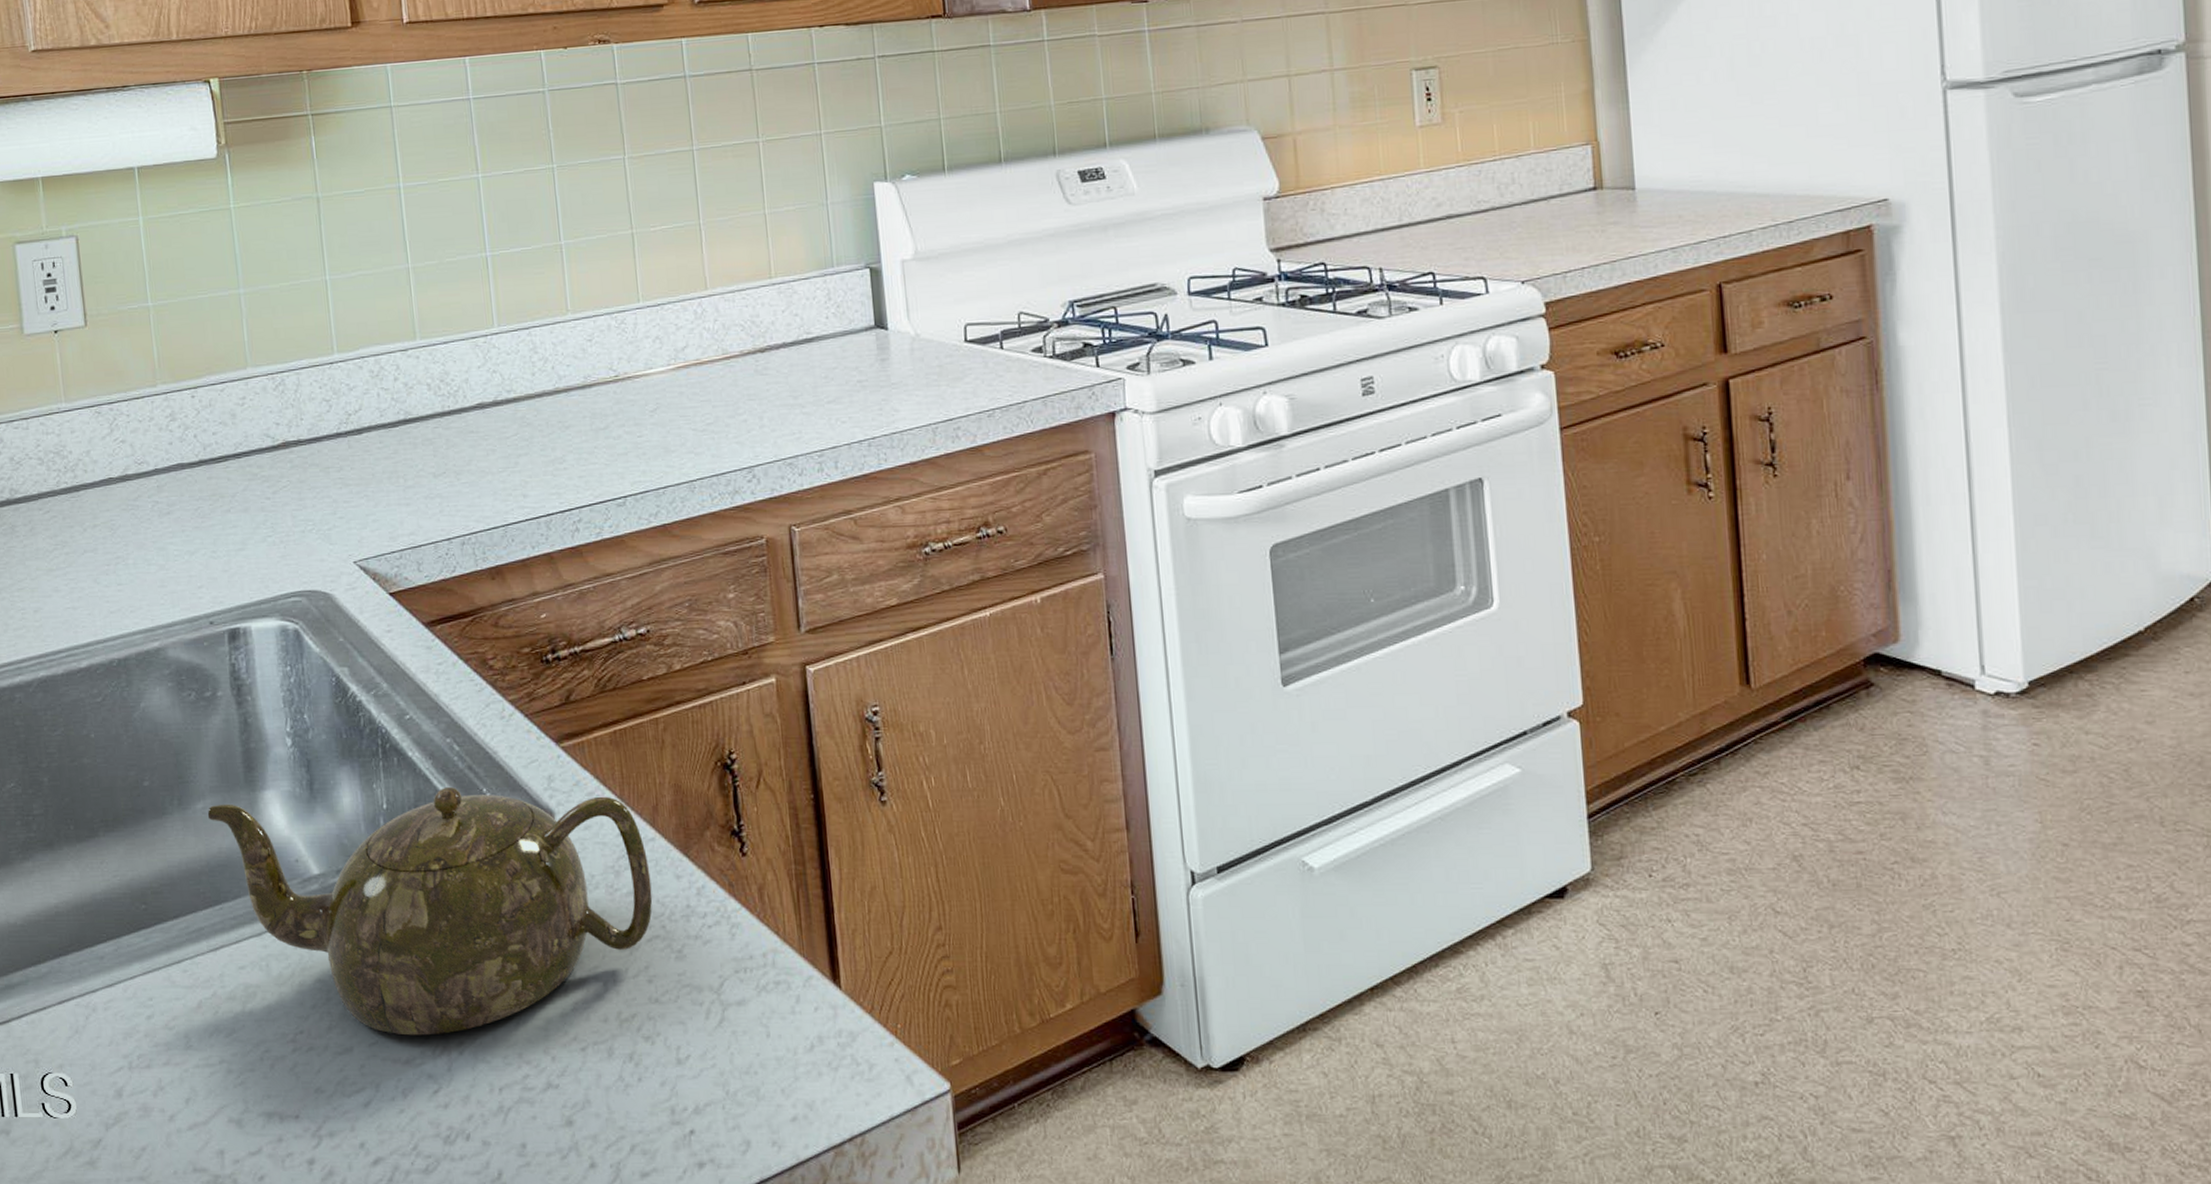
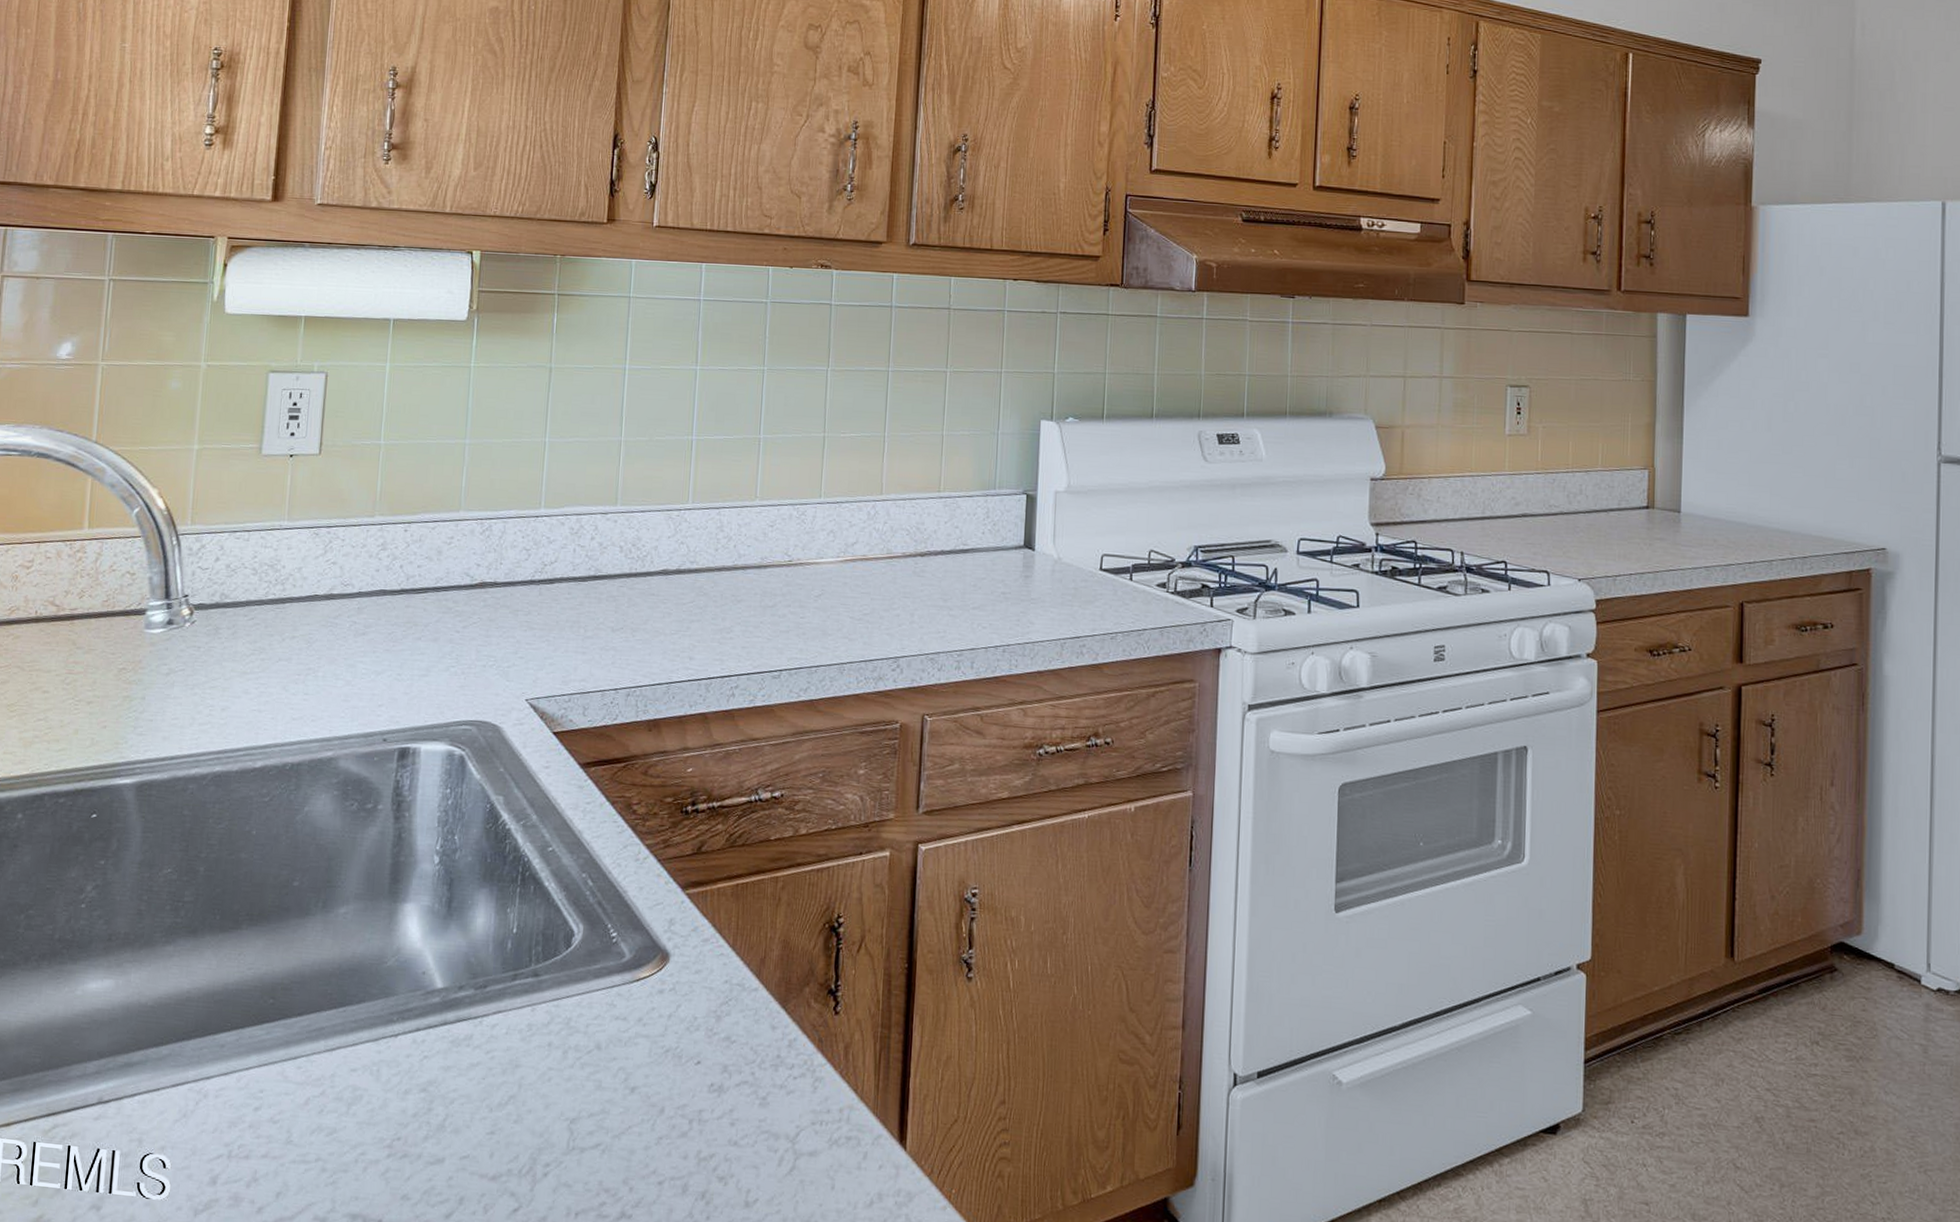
teapot: present [207,786,653,1036] -> none [348,911,749,1155]

